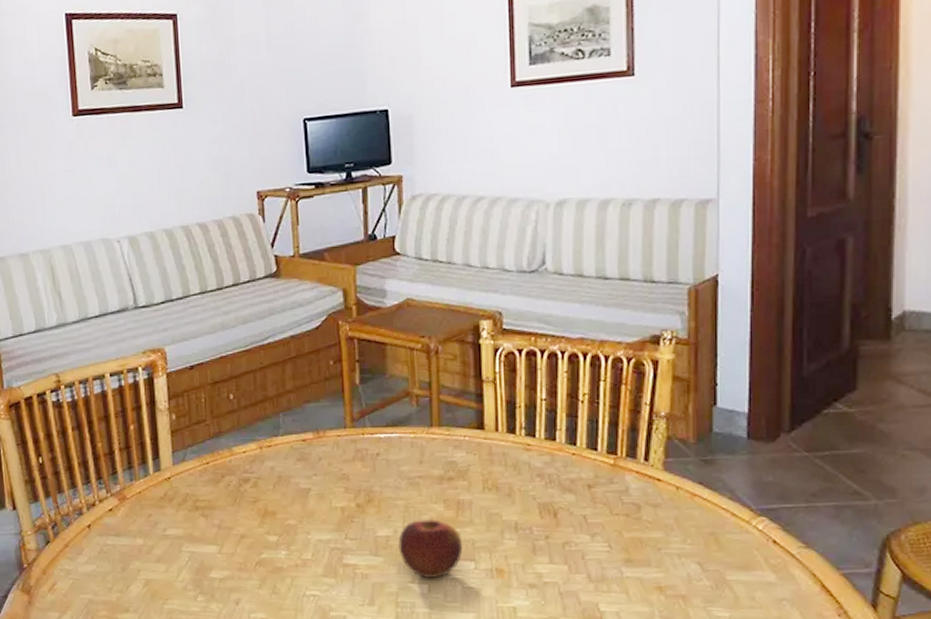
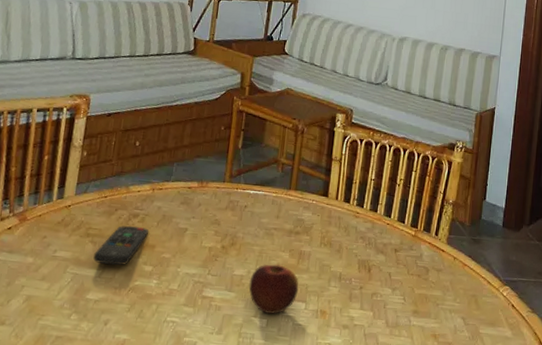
remote control: none [208,493,265,539] -> present [93,226,148,266]

